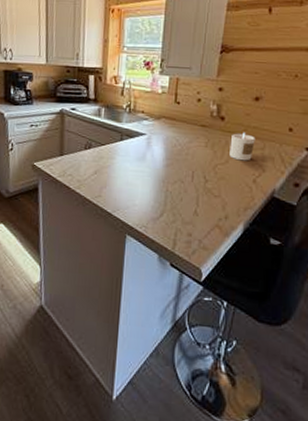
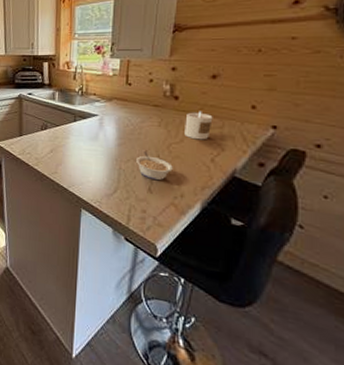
legume: none [182,172,218,203] -> present [135,151,173,181]

